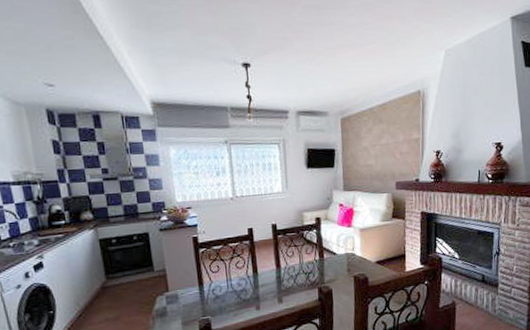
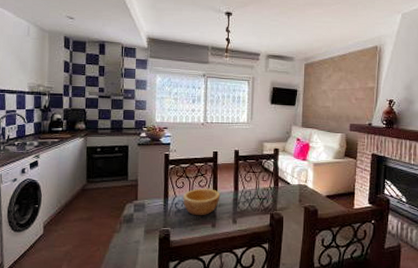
bowl: none [220,269,262,300] -> present [183,188,221,216]

